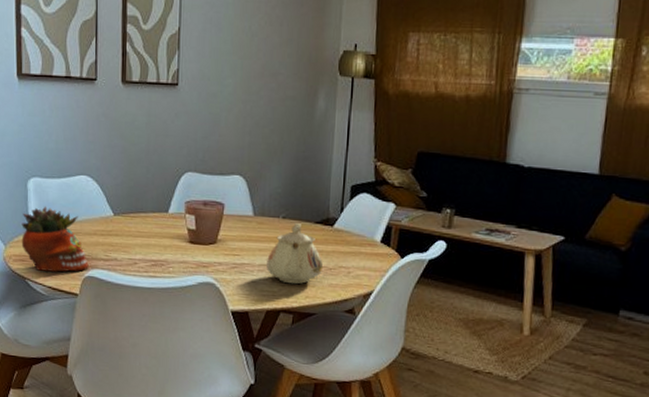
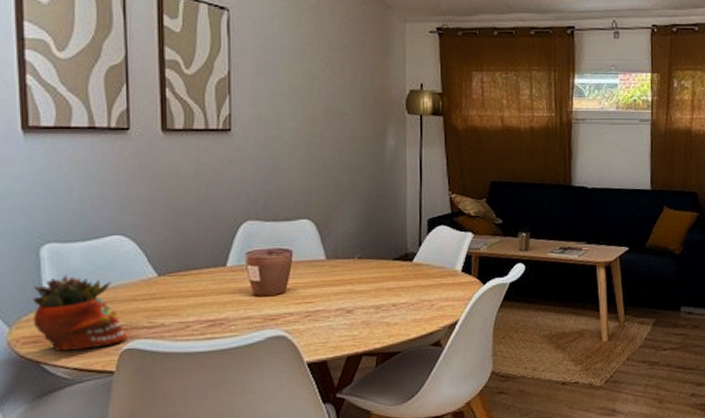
teapot: present [267,223,323,285] -> none [344,262,404,325]

